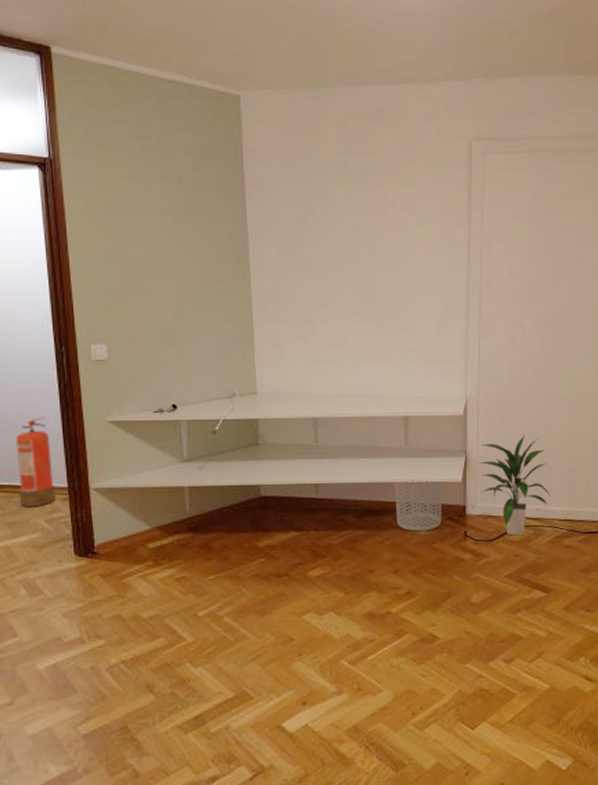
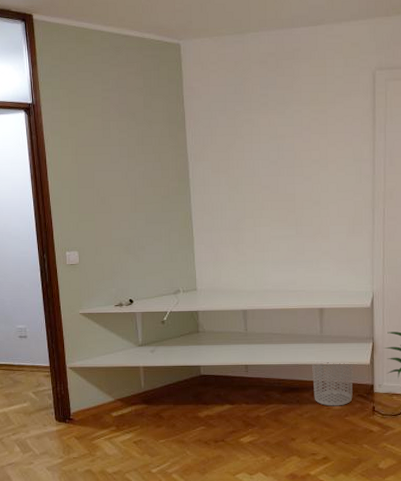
fire extinguisher: present [16,416,55,507] -> none [11,310,41,381]

